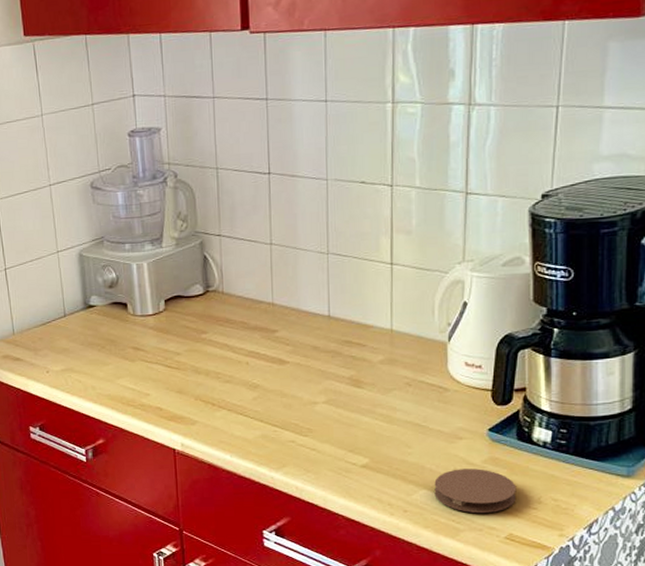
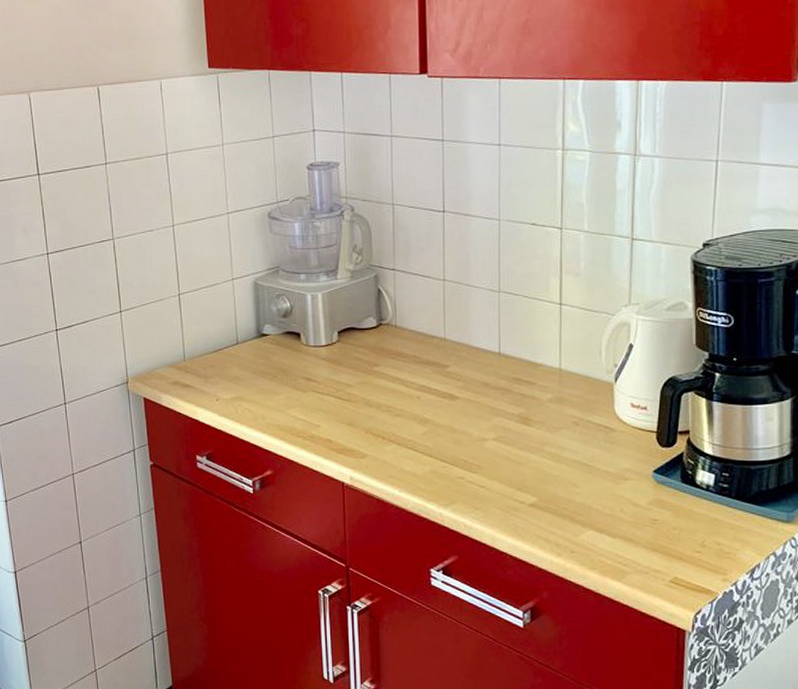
coaster: present [434,468,516,513] -> none [601,510,681,555]

